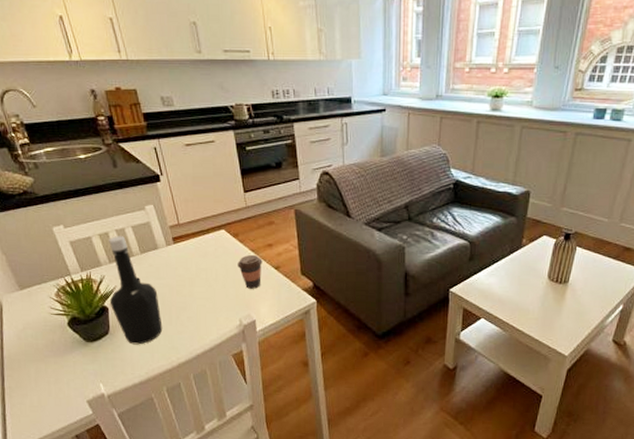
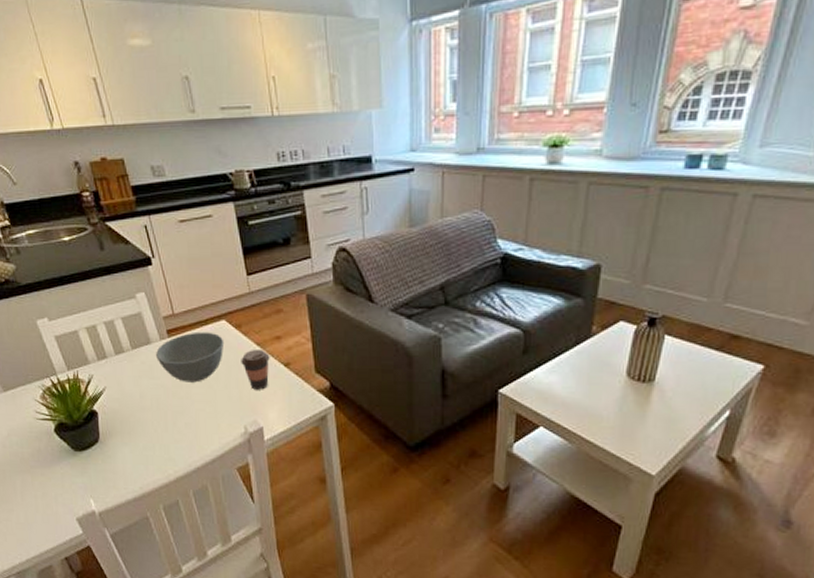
bottle: present [109,236,163,345] -> none [97,329,158,455]
bowl: none [161,239,223,283] -> present [155,331,225,383]

